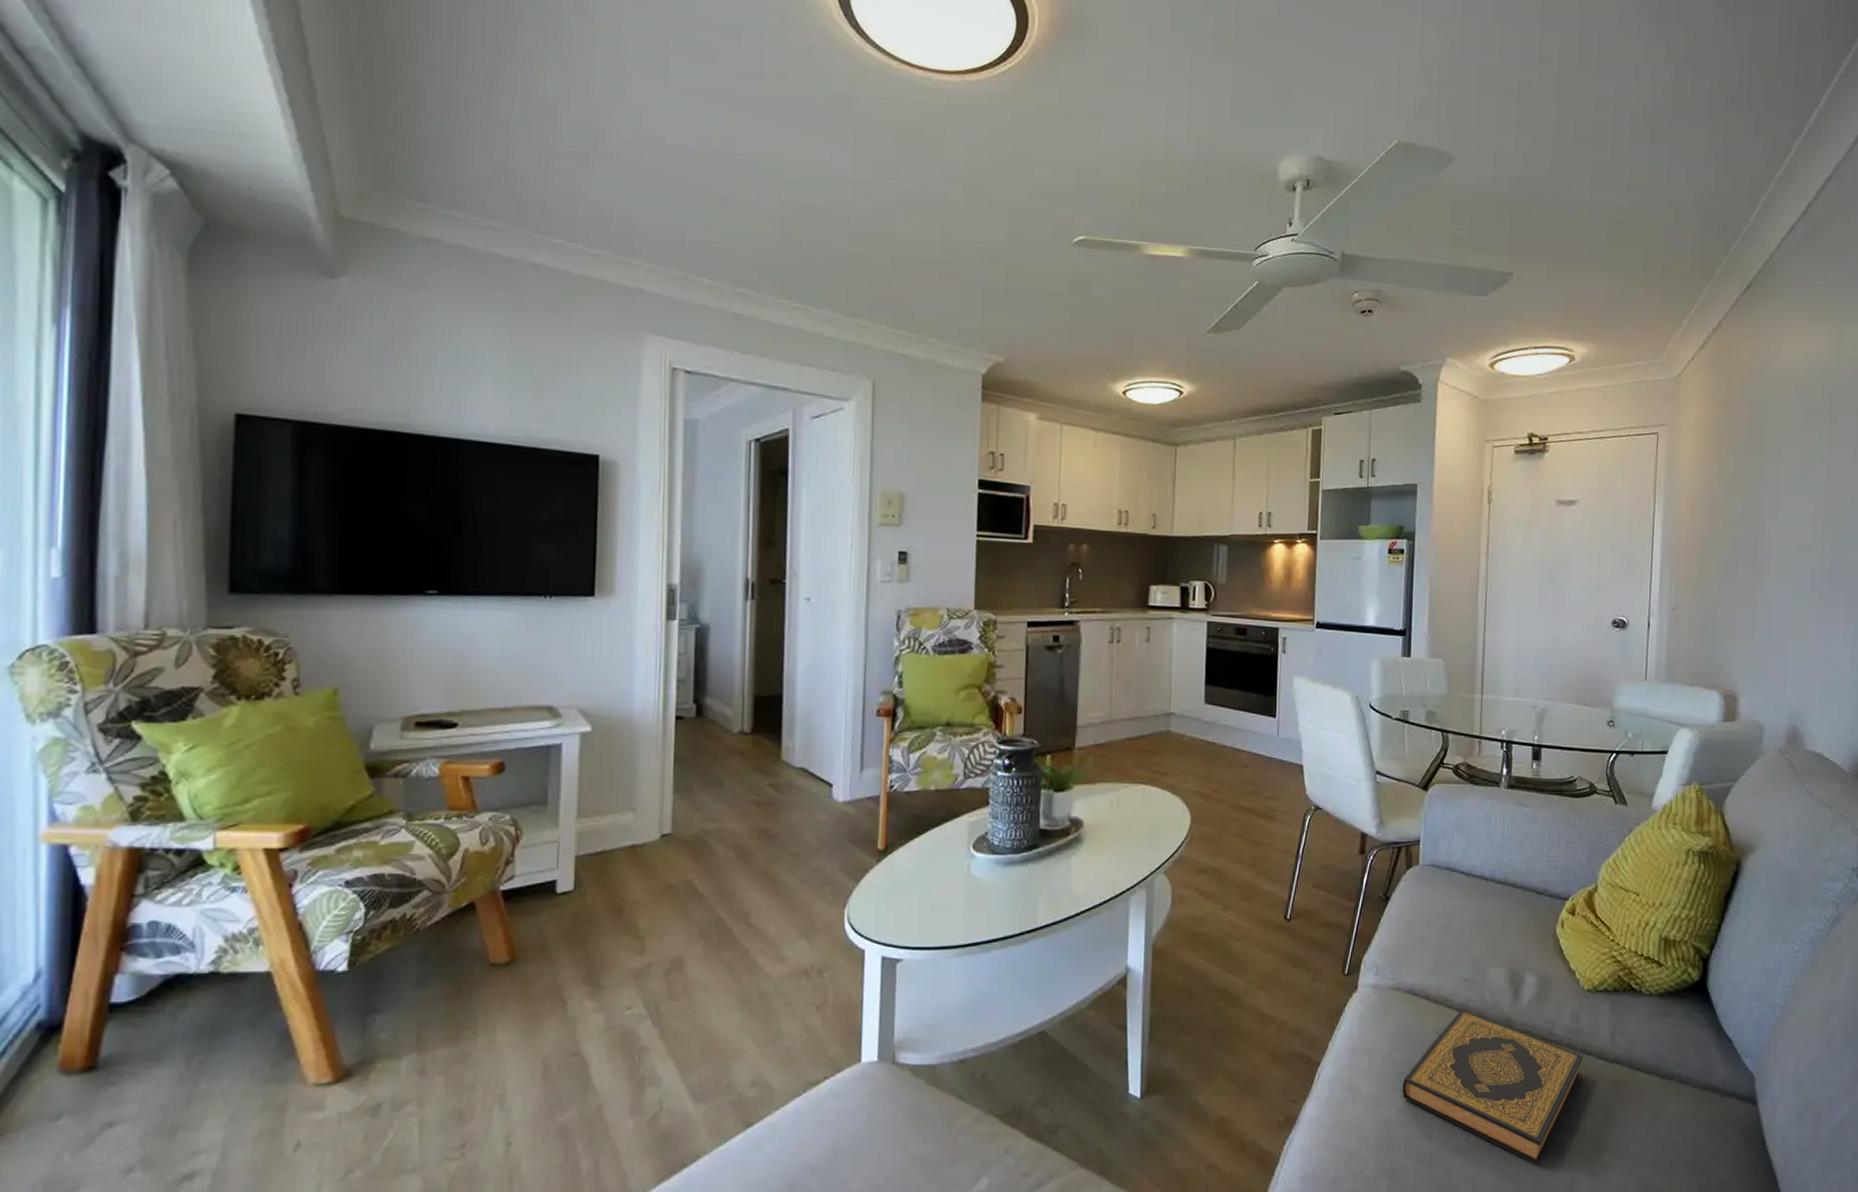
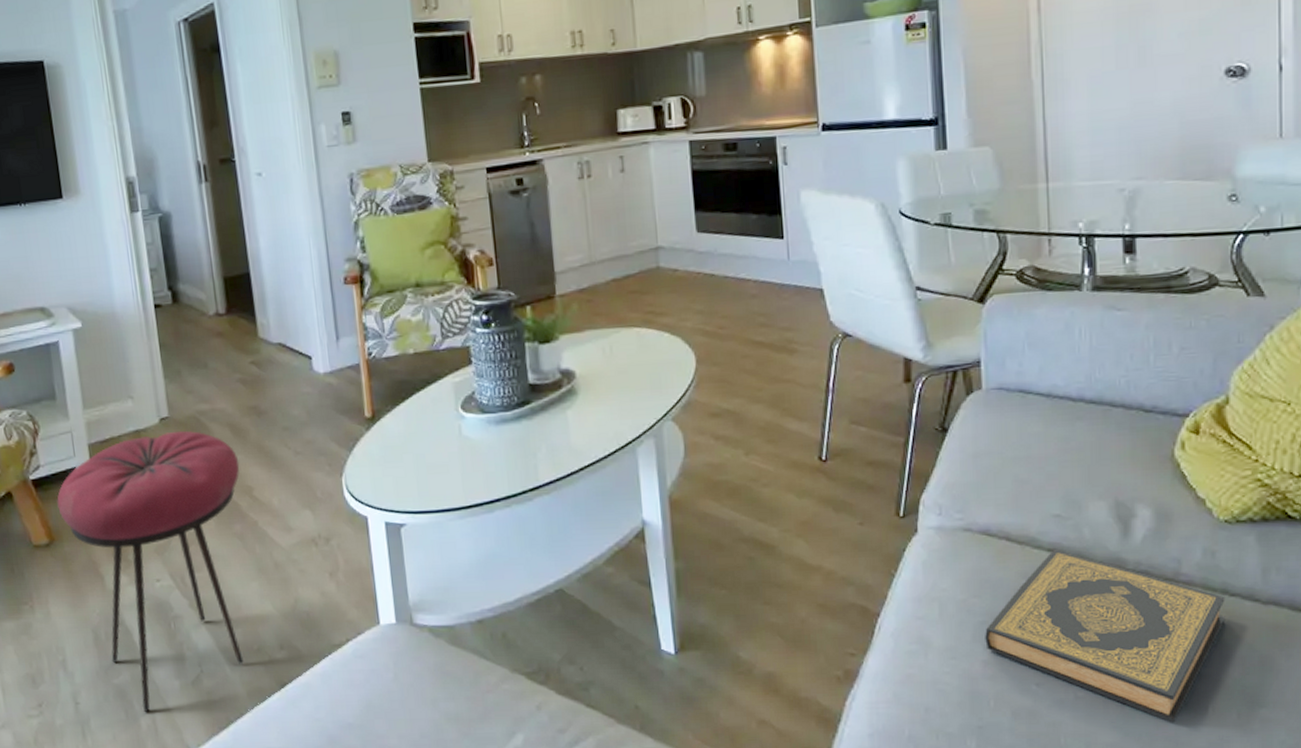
stool: none [527,849,740,1155] -> present [57,430,244,713]

